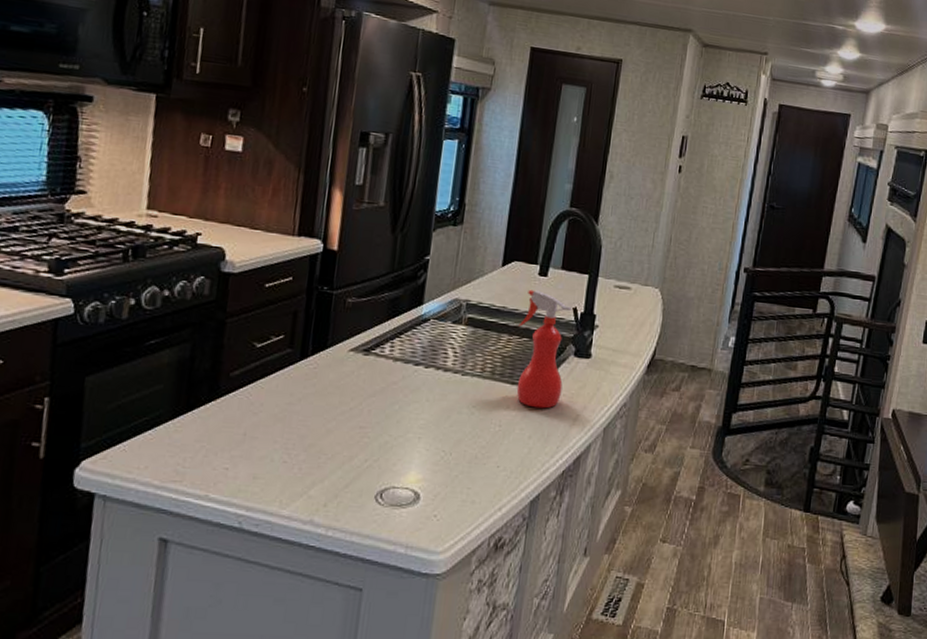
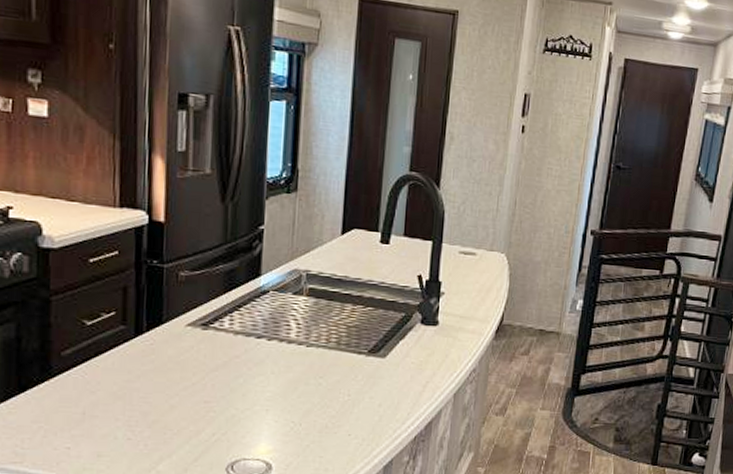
spray bottle: present [516,289,573,409] -> none [362,258,417,377]

